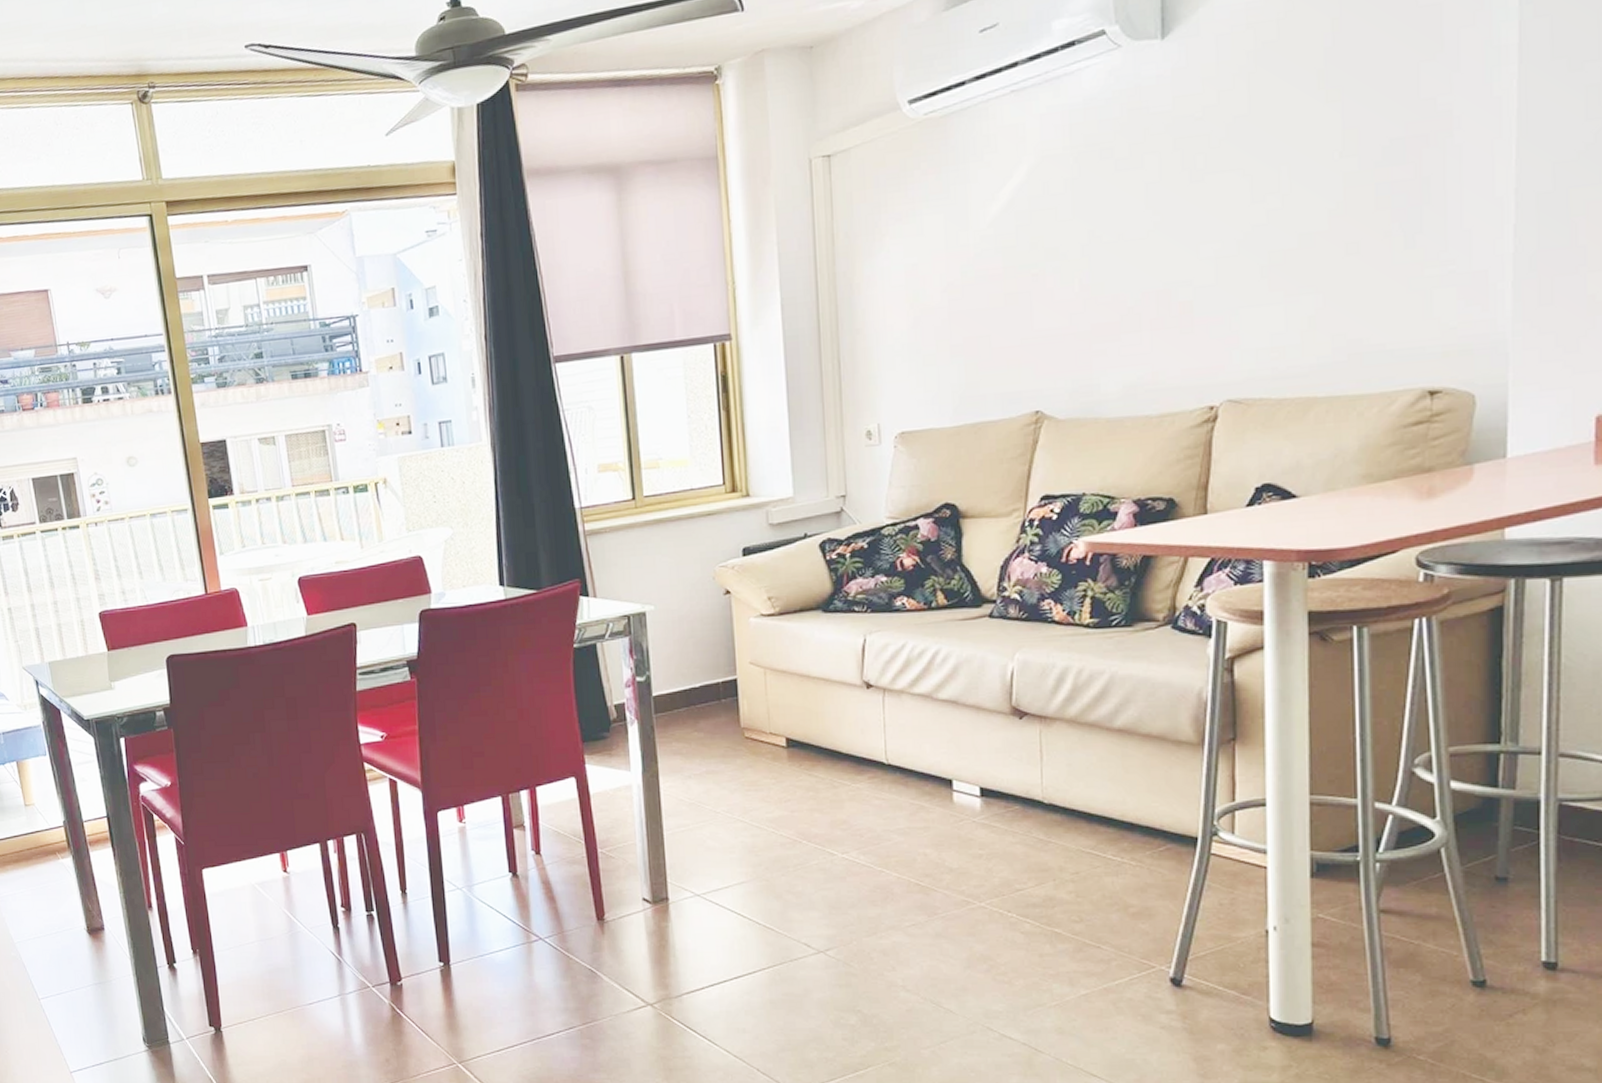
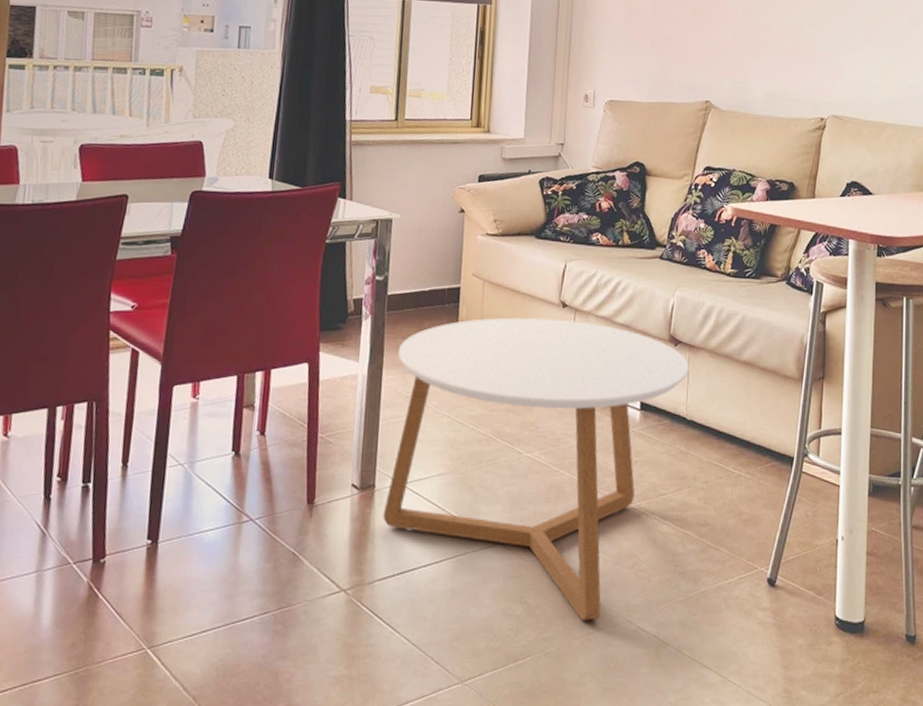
coffee table: none [673,702,1042,1029] -> present [383,317,689,621]

